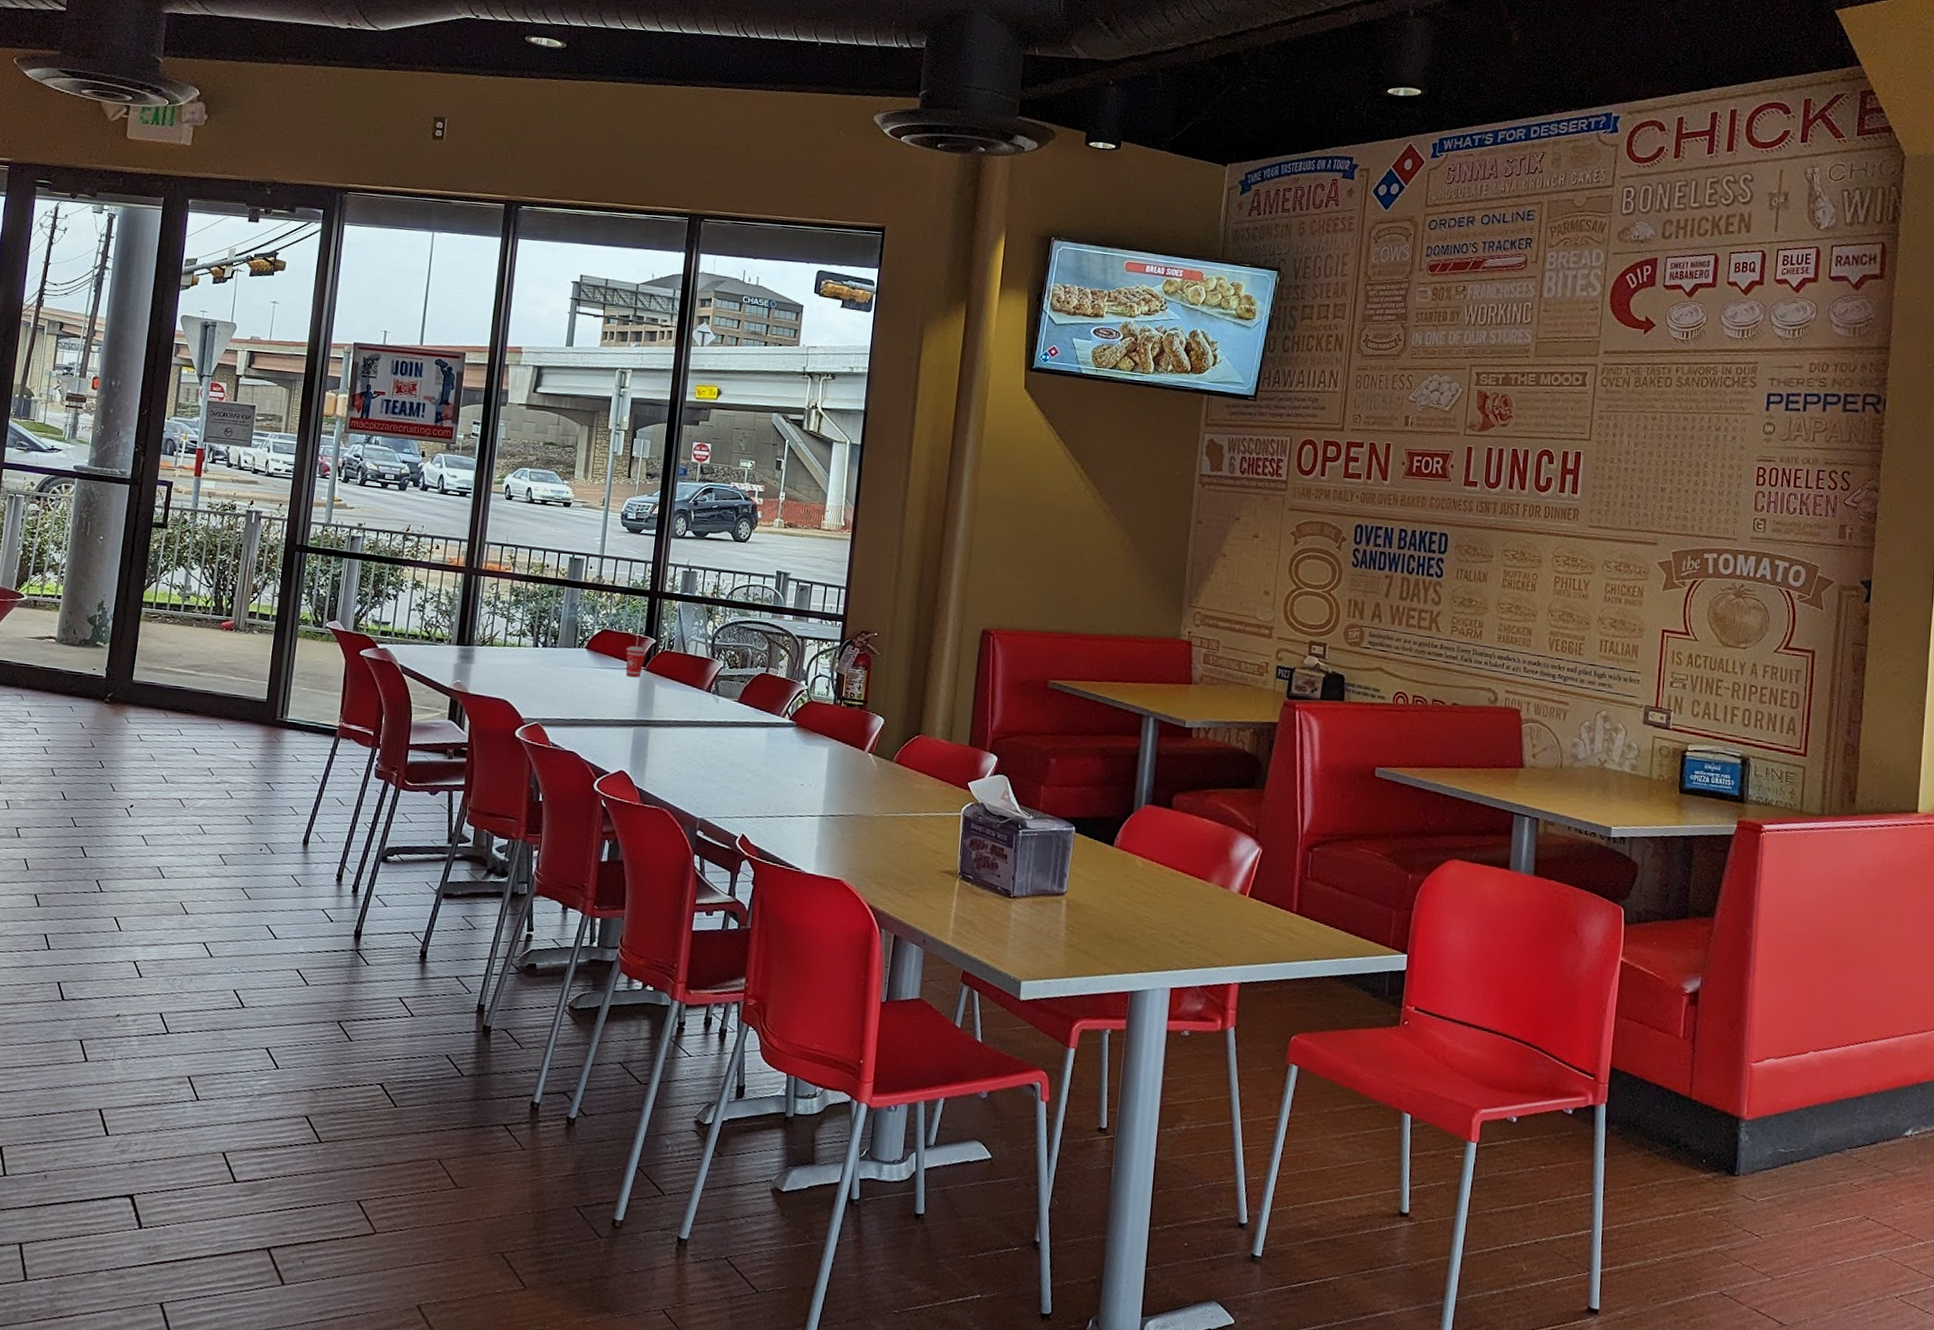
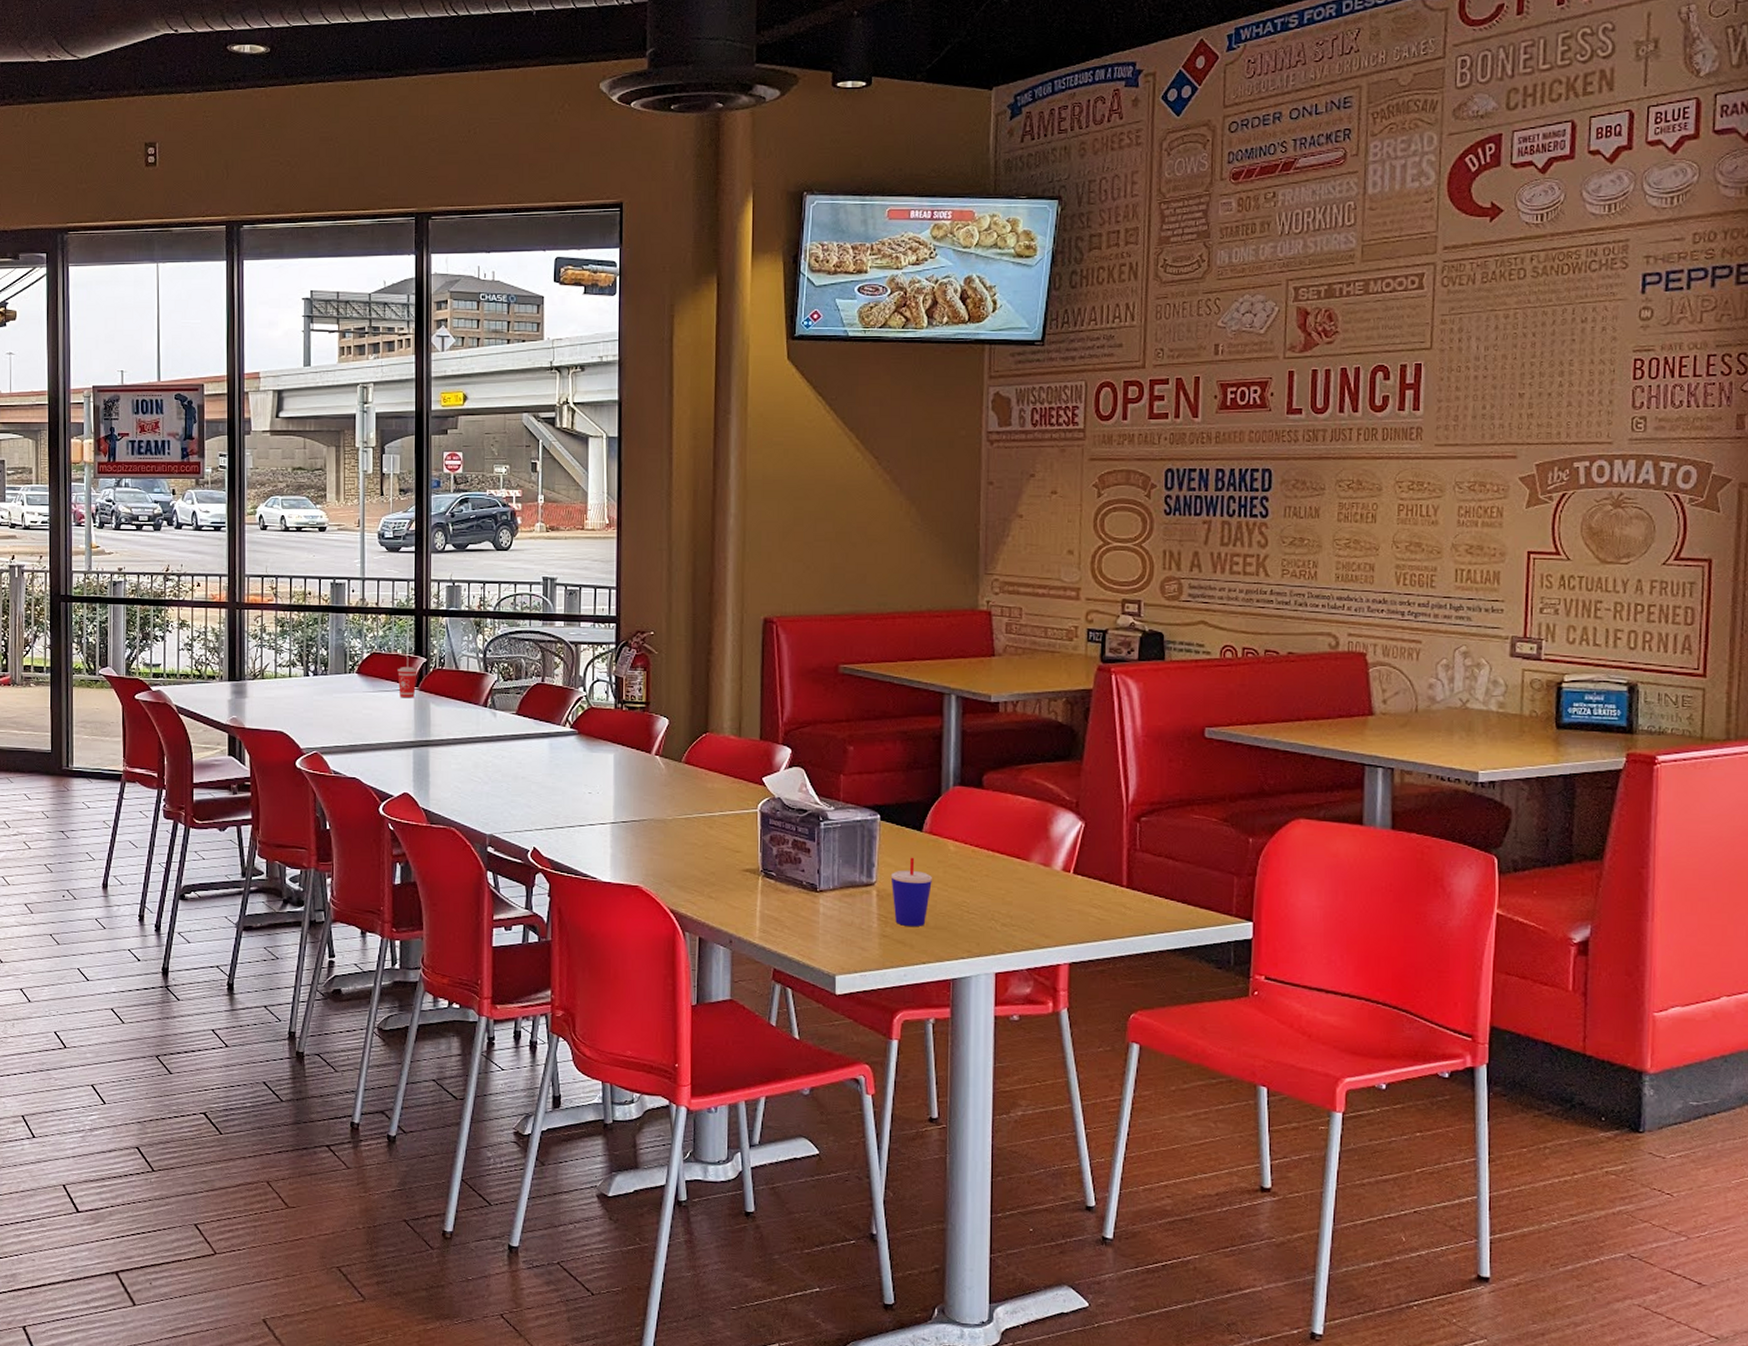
beverage cup: none [1080,870,1119,938] -> present [890,857,932,926]

